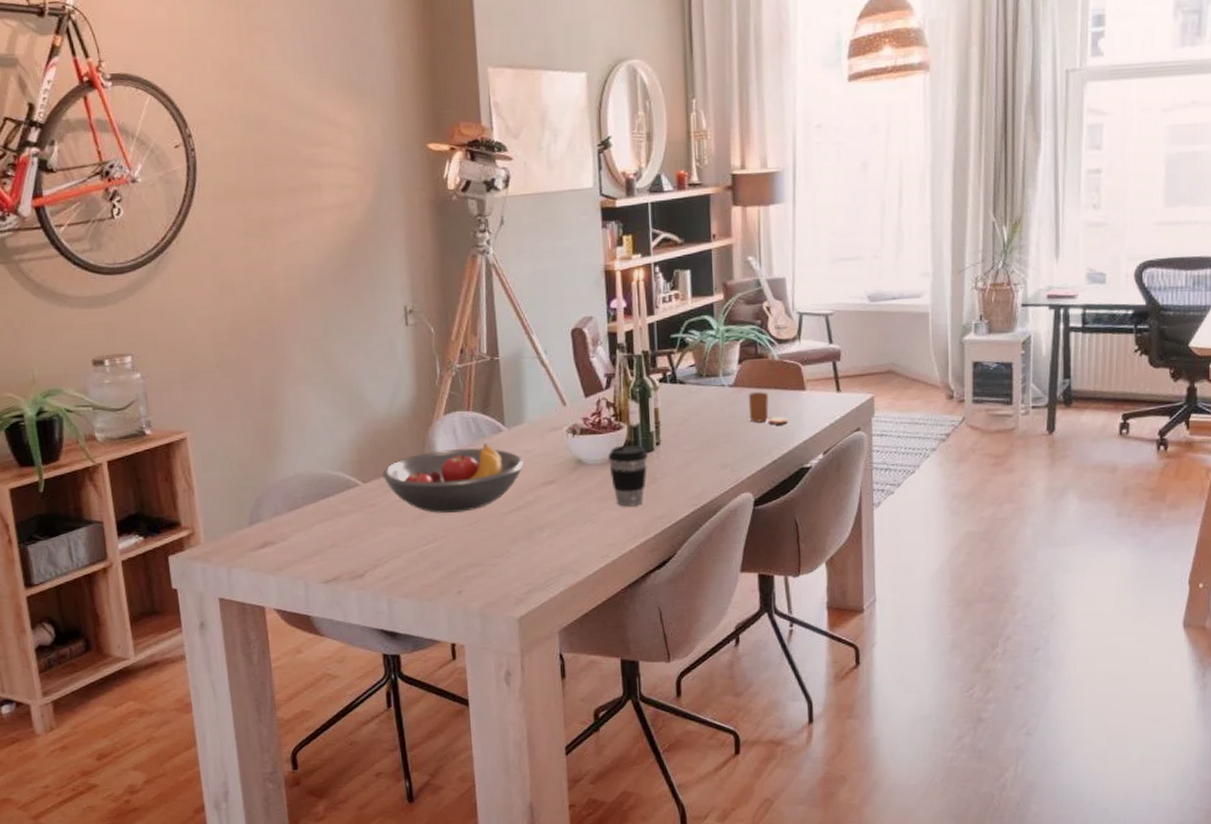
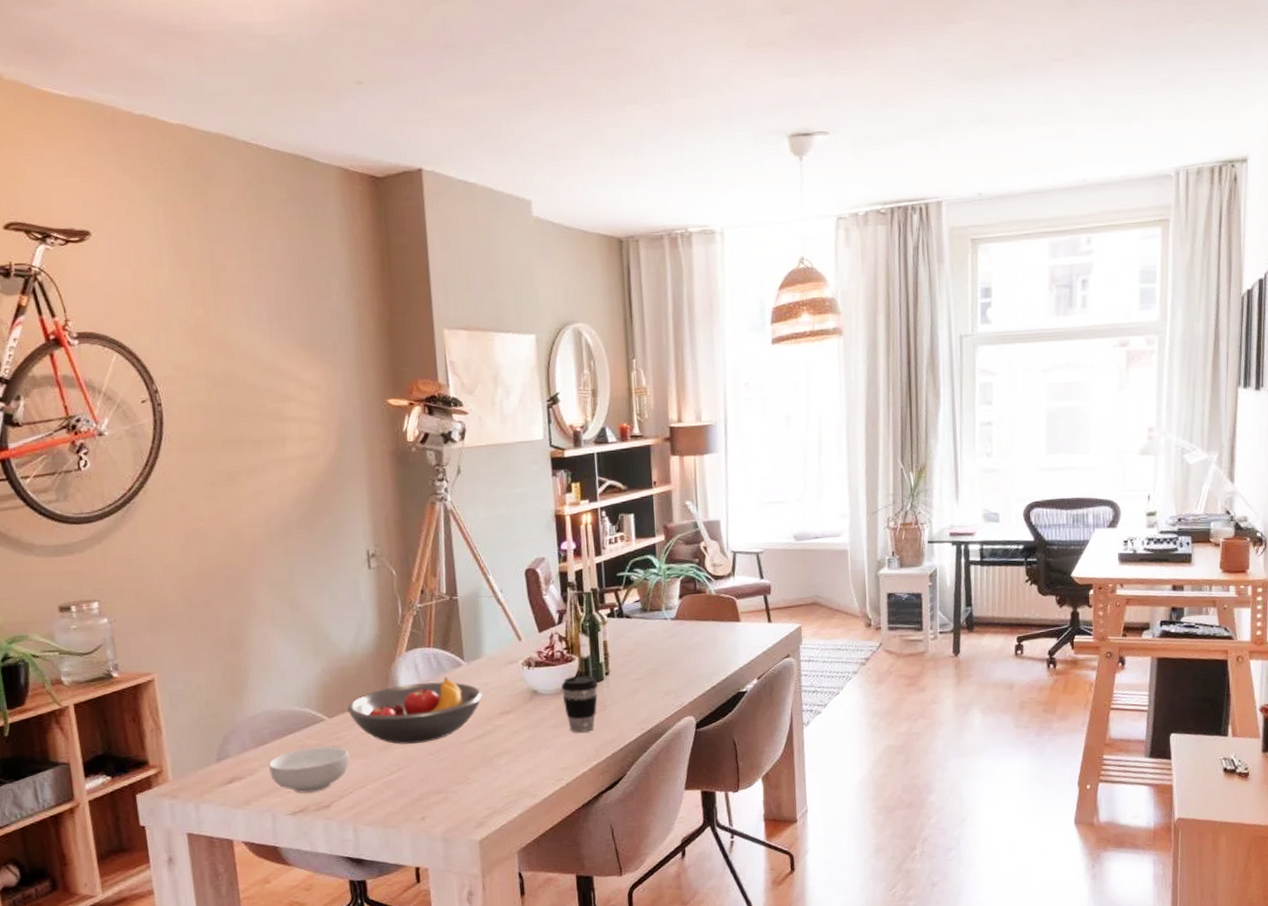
cereal bowl: none [302,513,383,562] -> present [269,746,349,794]
candle: present [748,392,788,424] -> none [688,624,725,653]

